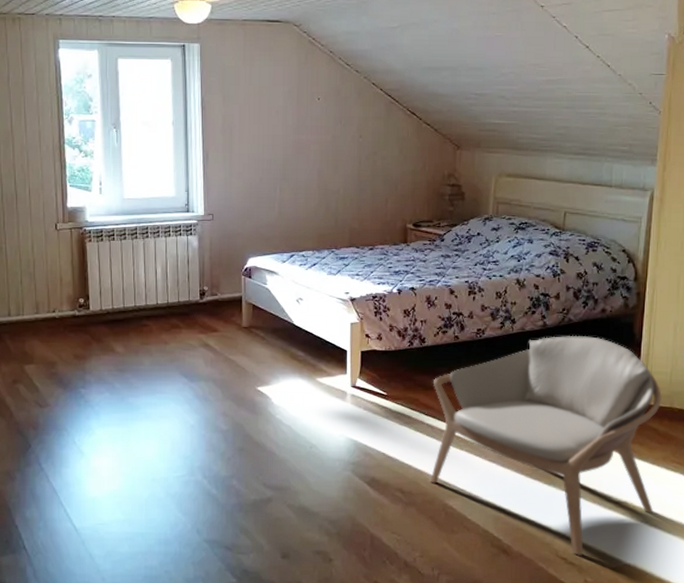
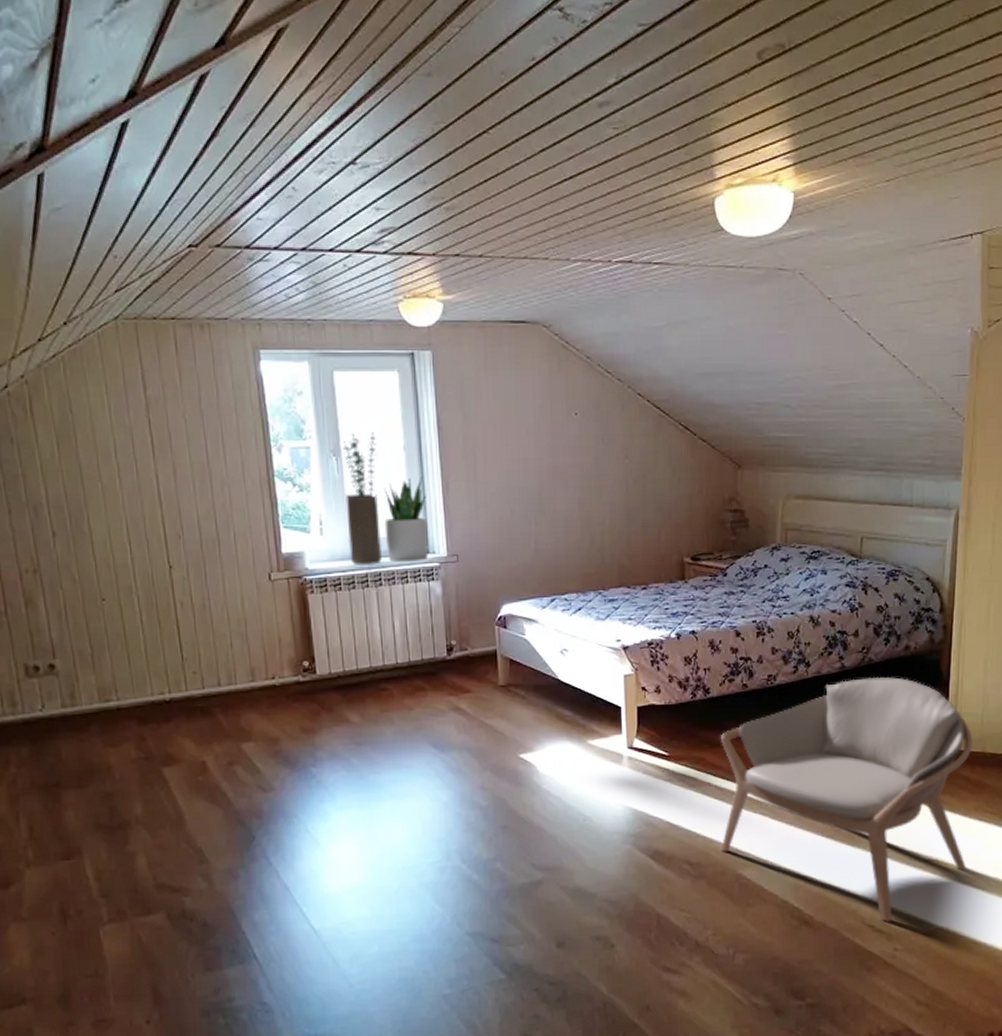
vase: none [122,109,150,220] -> present [343,432,382,565]
planter: none [153,147,189,219] -> present [384,476,429,563]

